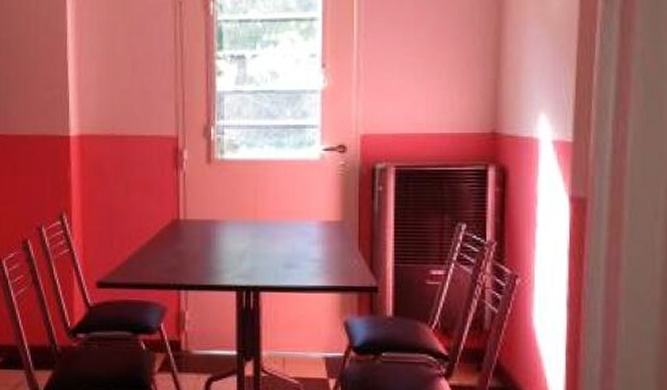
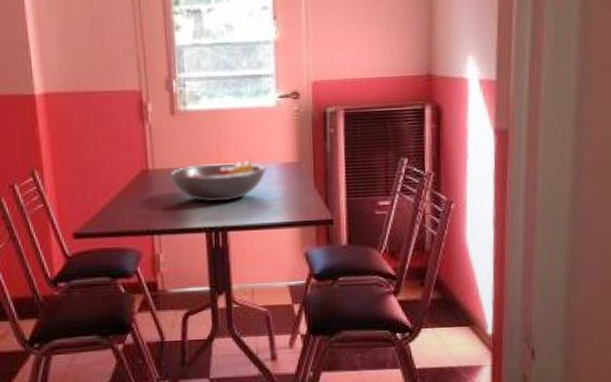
fruit bowl: none [200,214,306,259] -> present [168,159,266,202]

